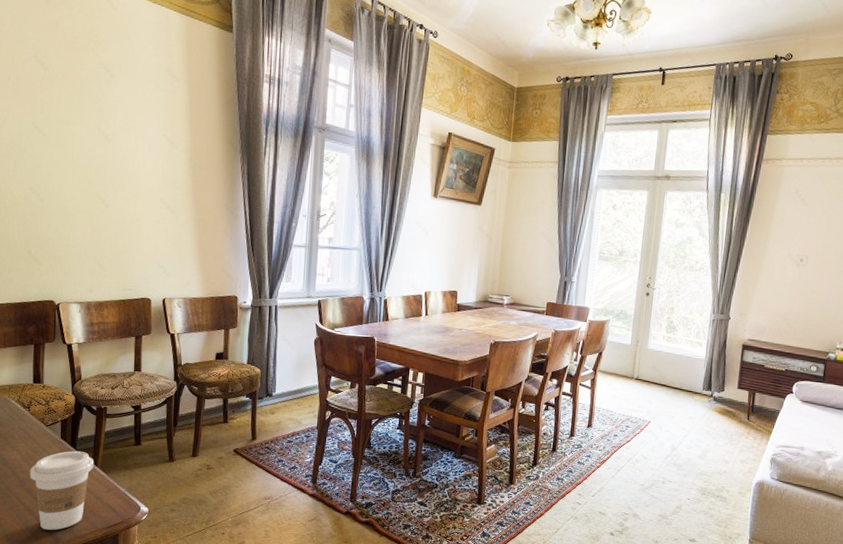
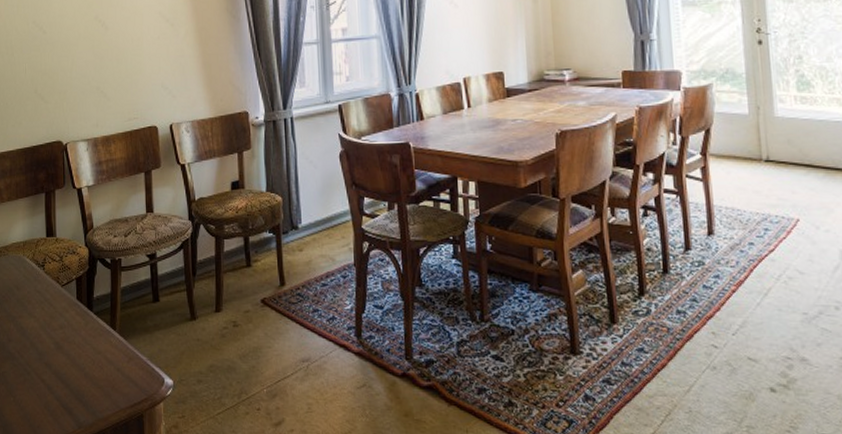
coffee cup: present [29,450,94,530] -> none [47,313,113,412]

